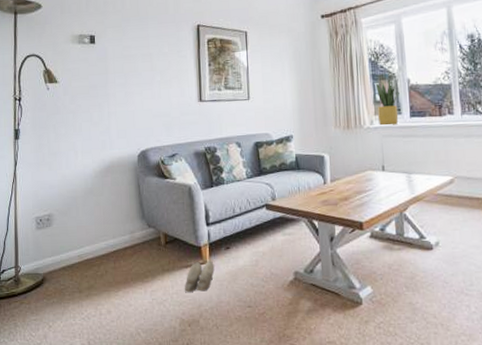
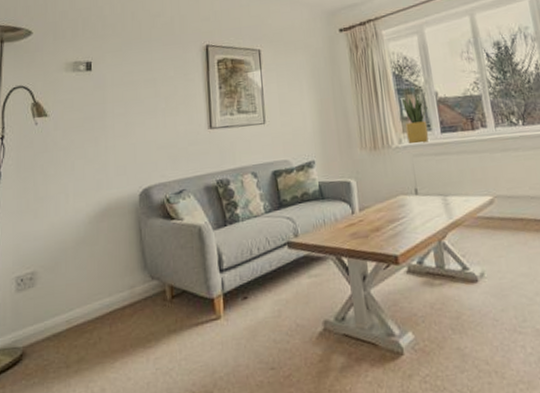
slippers: present [185,260,215,292] -> none [195,315,230,356]

